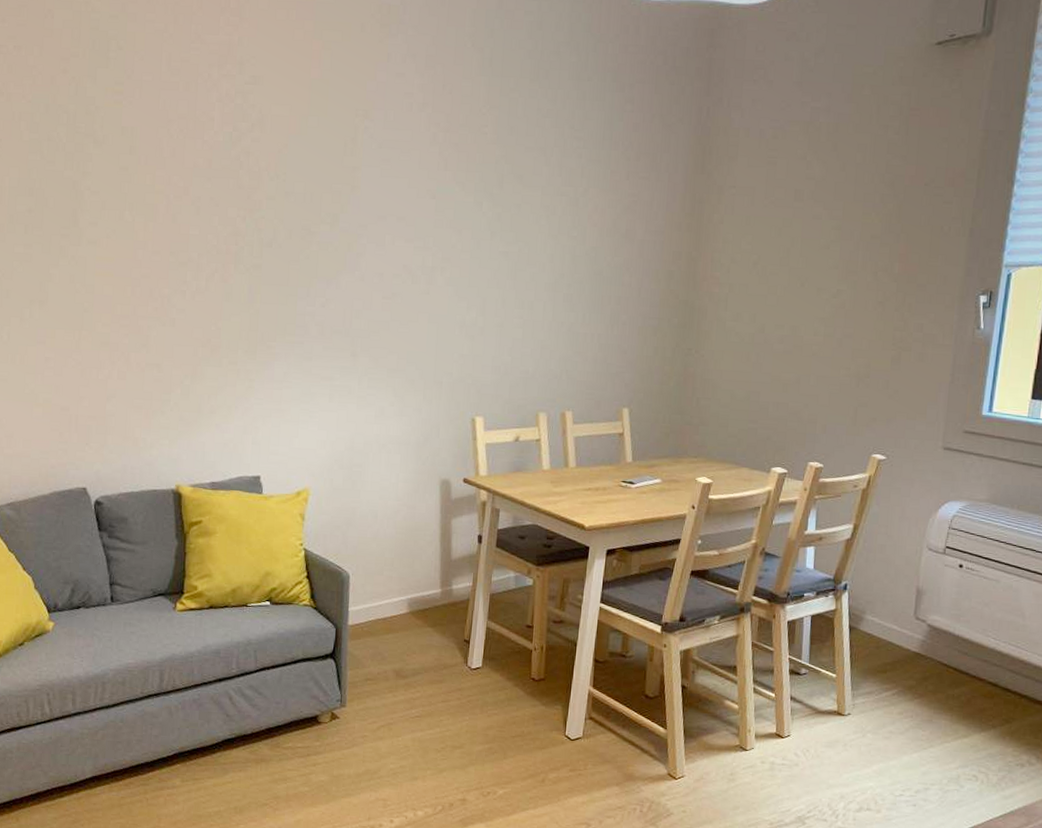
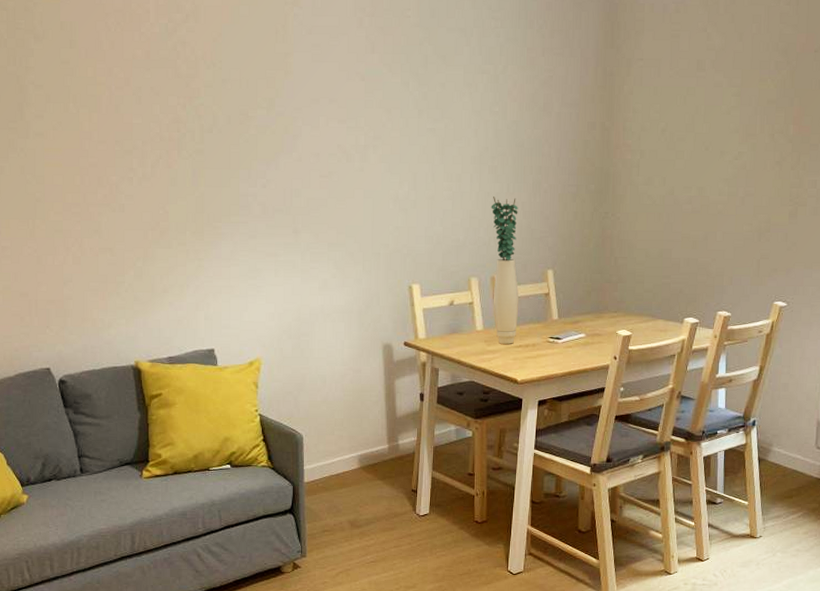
vase: none [562,327,594,487] -> present [491,197,519,344]

